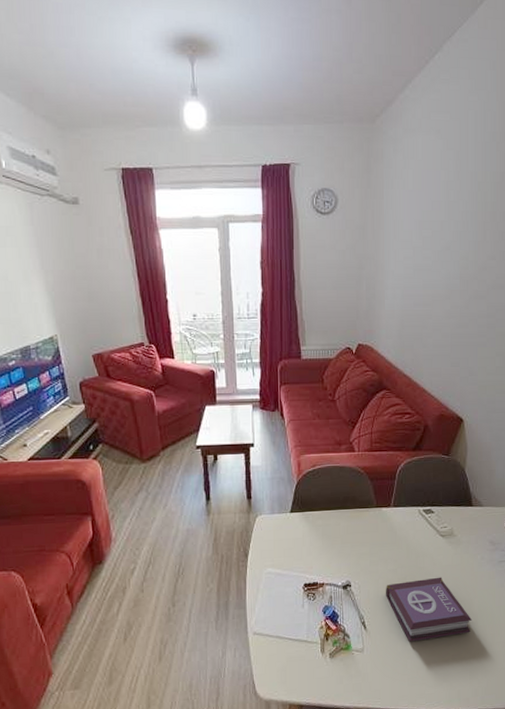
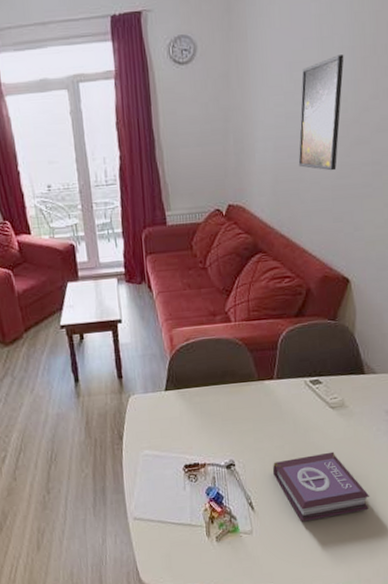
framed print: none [423,218,467,320] -> present [298,55,344,171]

